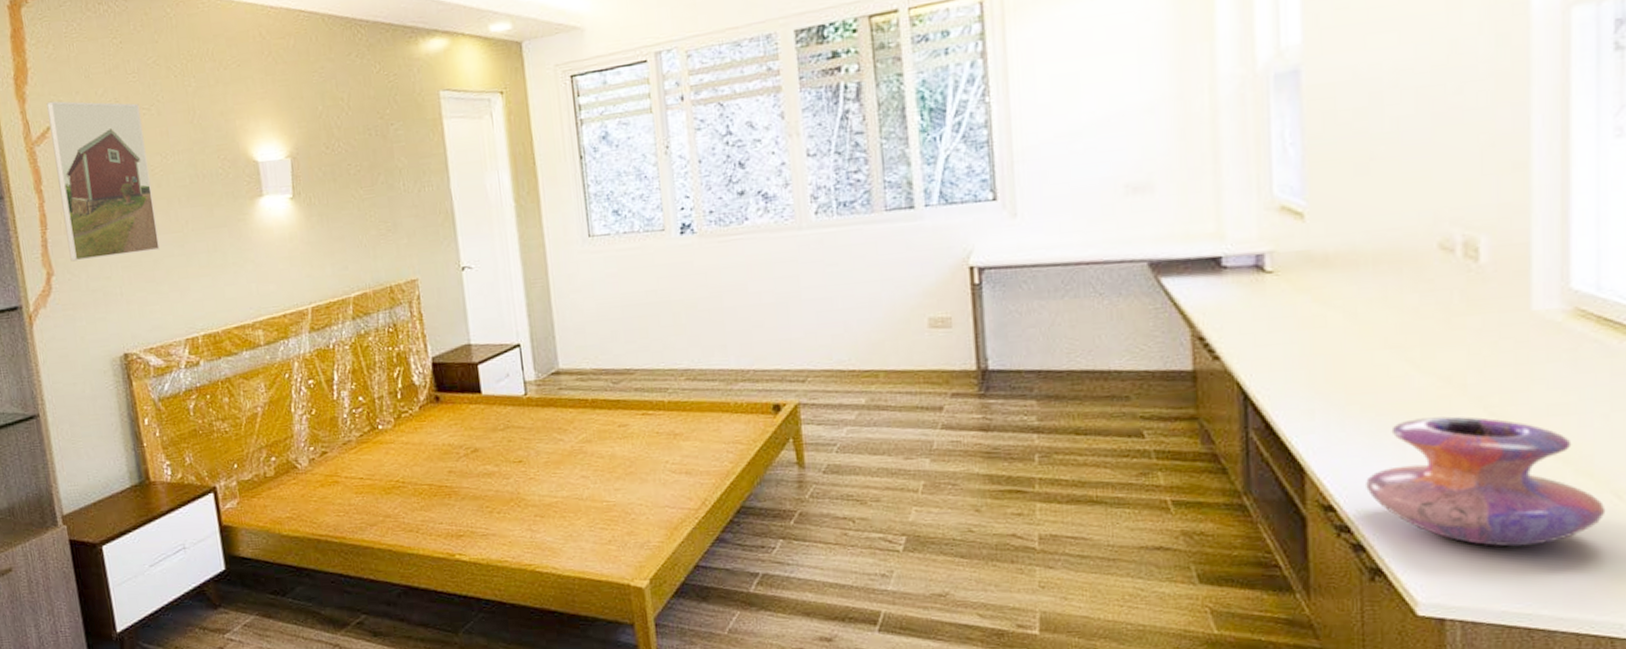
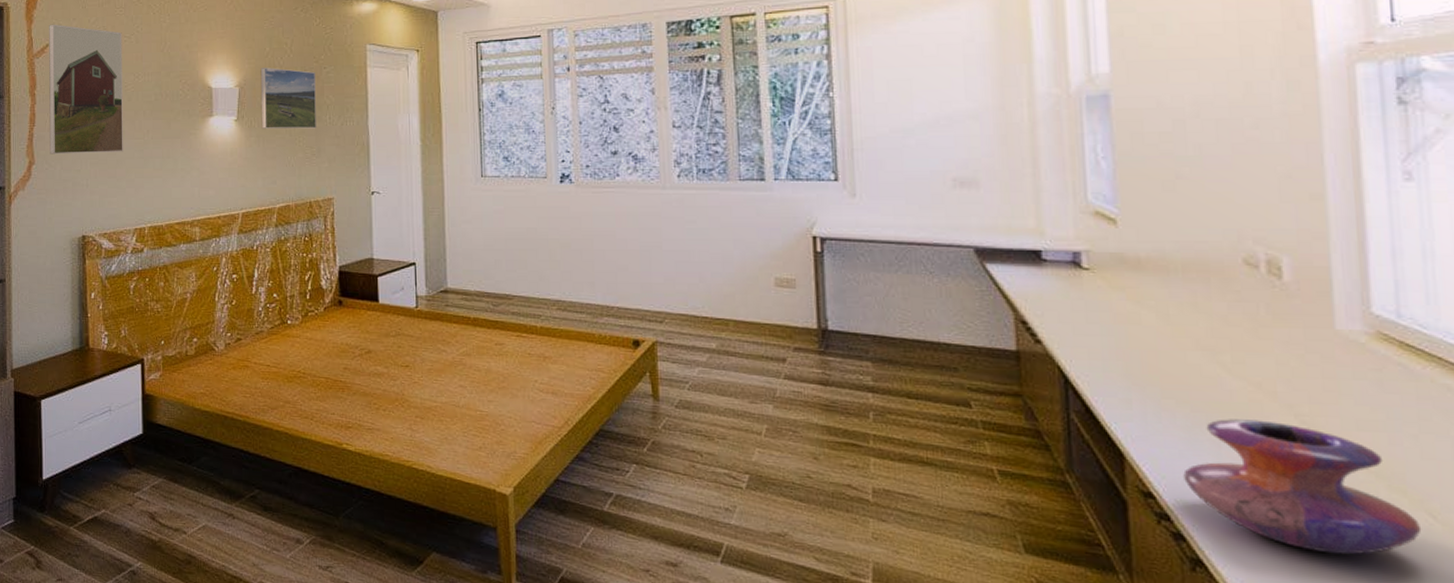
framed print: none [314,130,389,205] -> present [260,67,316,129]

